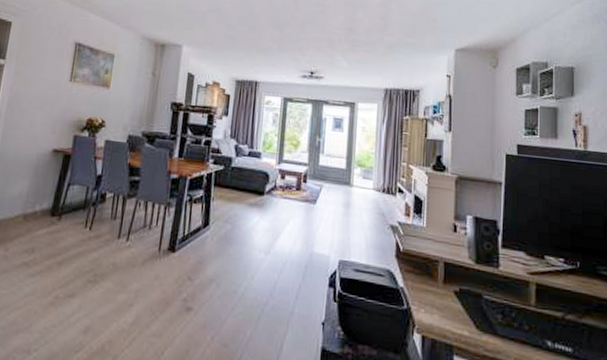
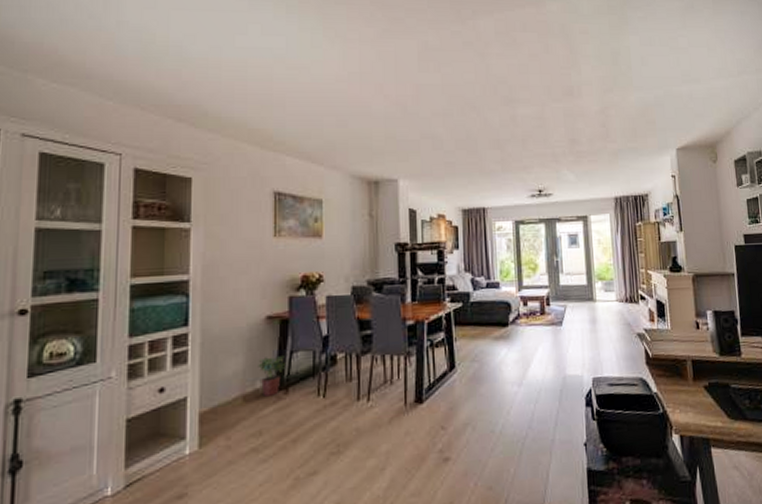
potted plant: none [39,185,63,220] -> present [258,356,285,397]

